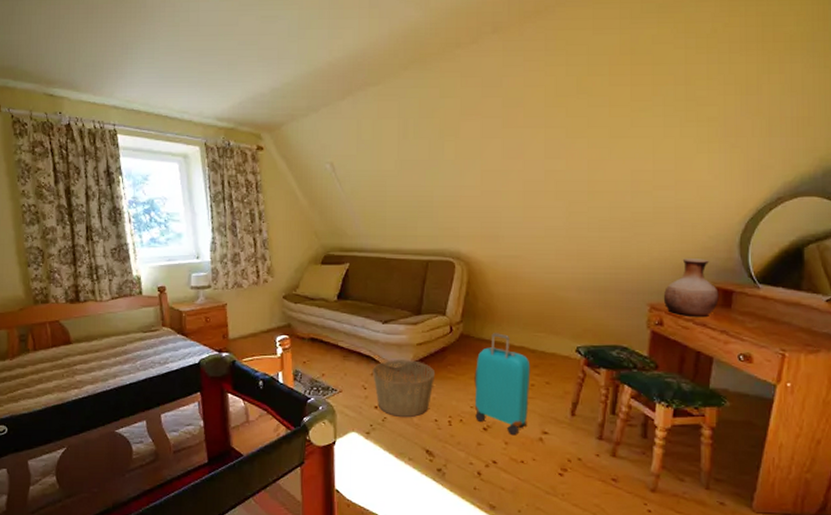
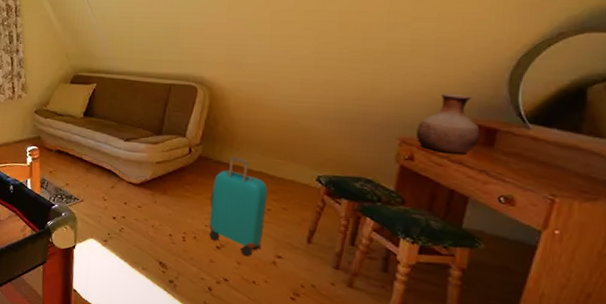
basket: present [373,360,436,418] -> none [113,175,173,230]

